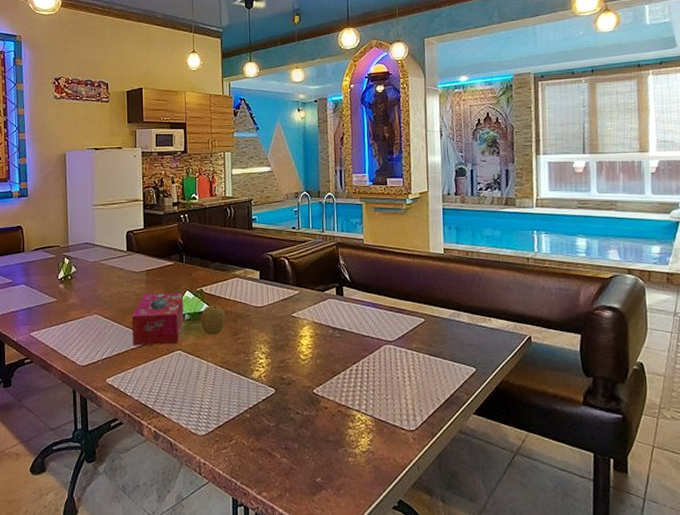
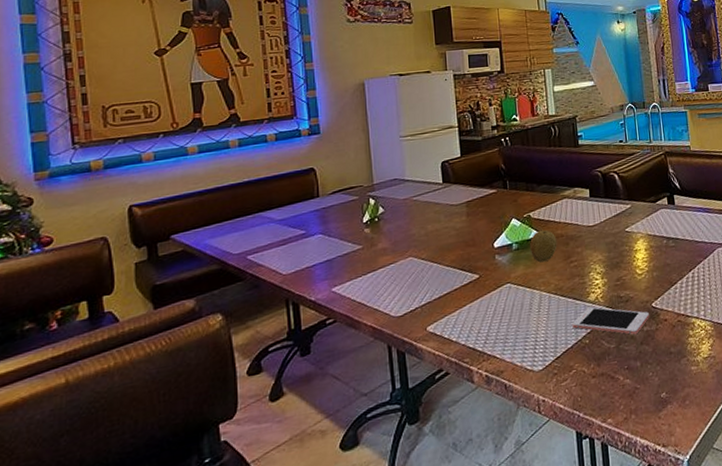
tissue box: present [132,292,184,346] -> none [452,220,512,286]
cell phone: none [235,383,310,417] -> present [572,306,649,335]

